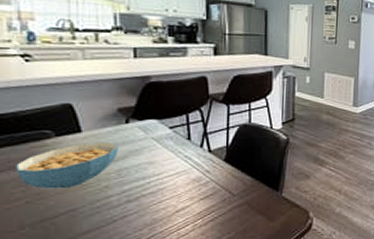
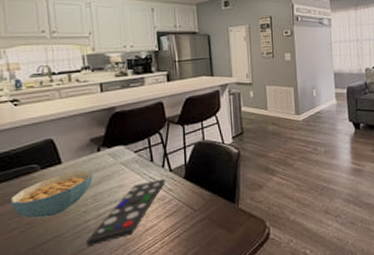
remote control: none [107,160,203,223] -> present [87,179,166,246]

